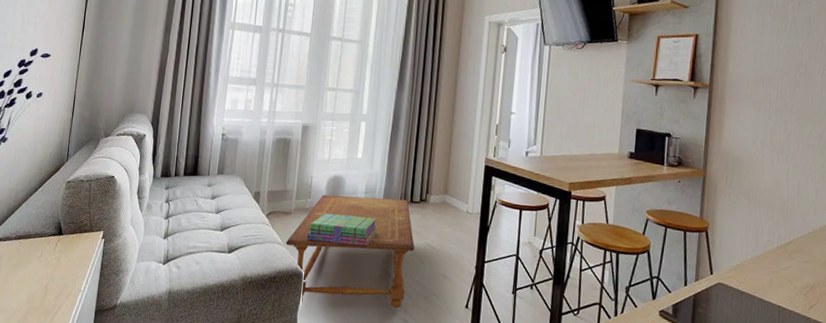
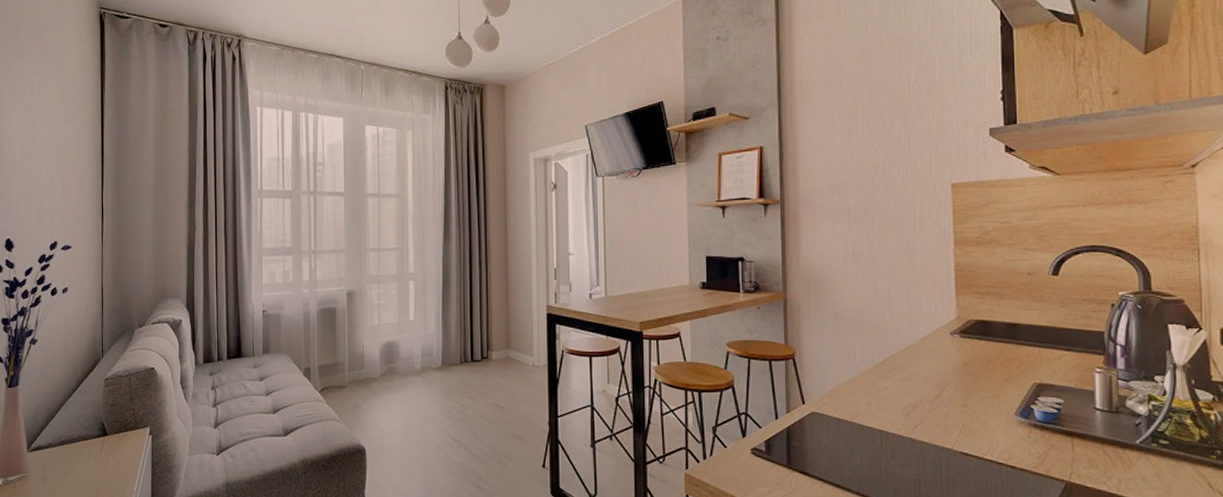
coffee table: present [286,194,415,309] -> none [343,359,482,481]
stack of books: present [306,213,378,247] -> none [365,383,440,414]

